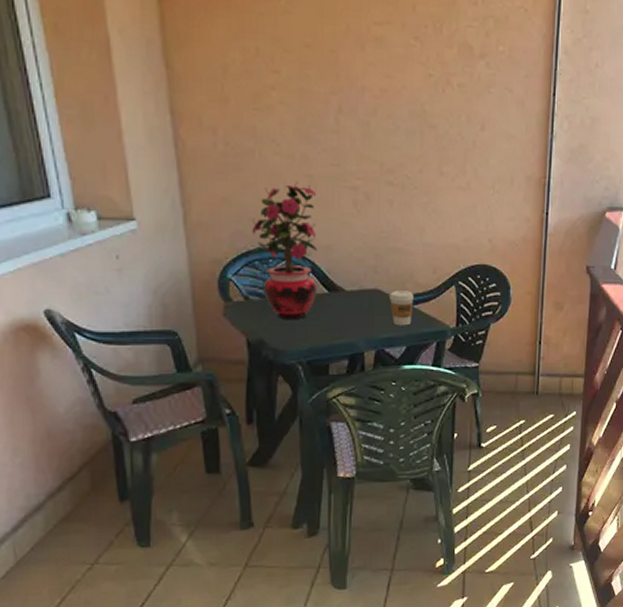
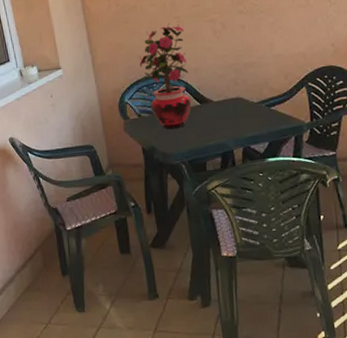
coffee cup: present [390,290,413,326] -> none [250,96,271,126]

